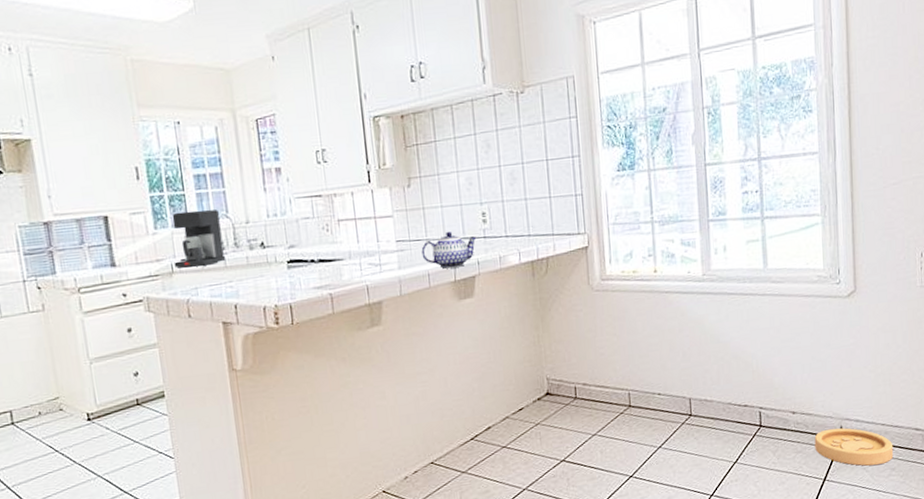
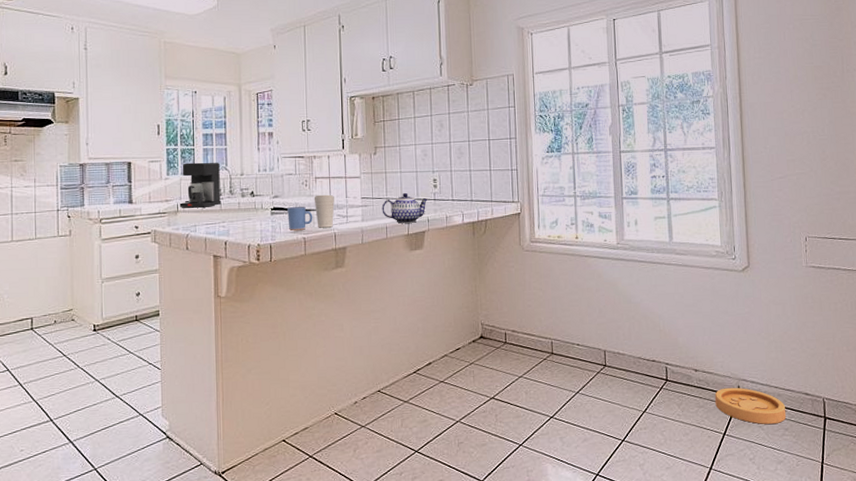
mug: none [307,256,340,286] -> present [287,207,313,230]
cup: none [338,239,365,281] -> present [314,194,335,228]

